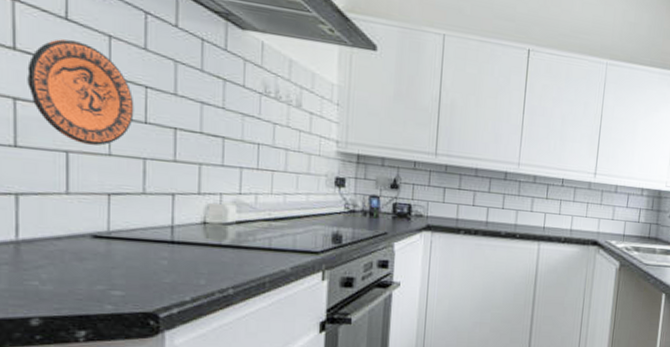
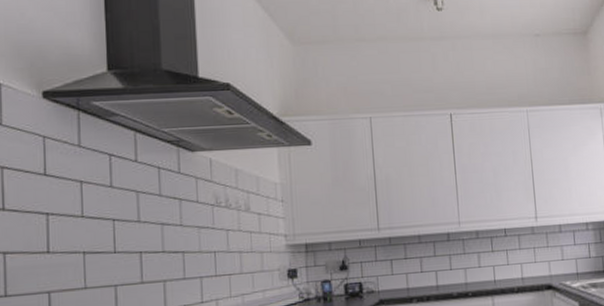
decorative plate: present [27,39,134,146] -> none [14,192,105,283]

